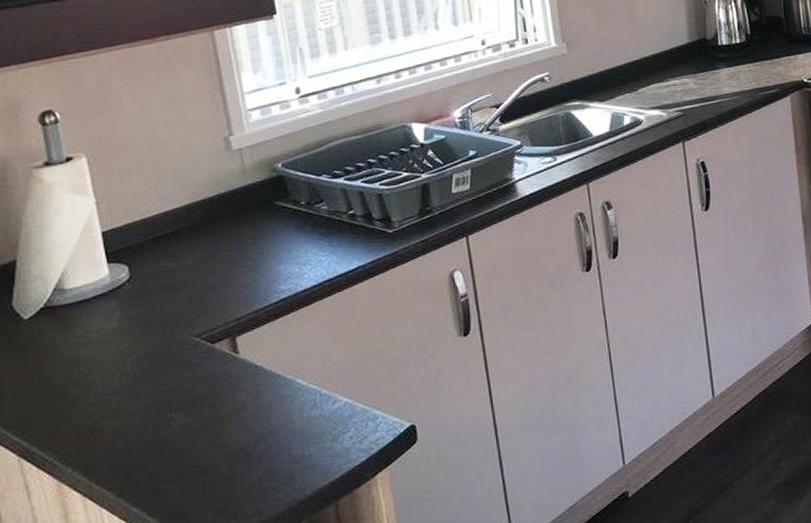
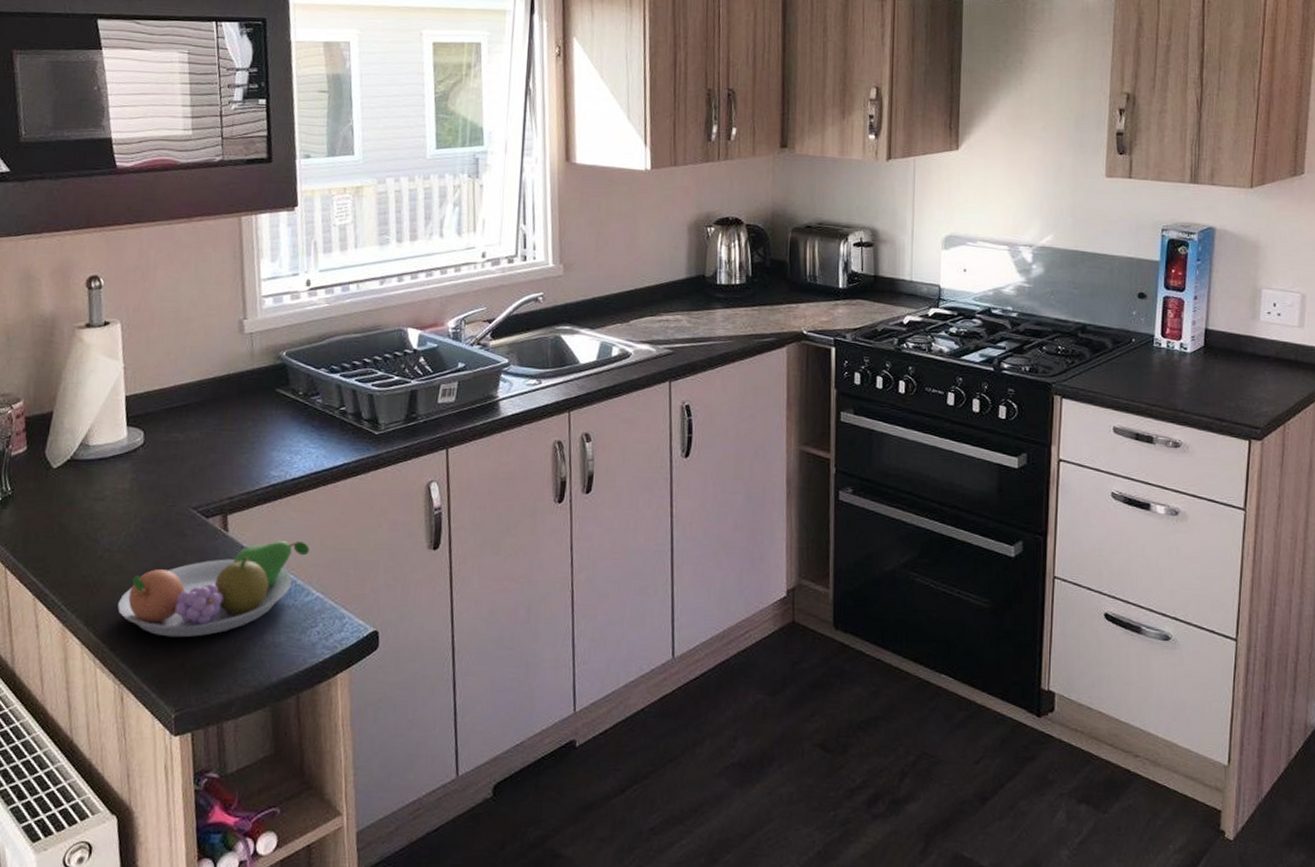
fruit bowl: none [121,351,331,472] -> present [118,541,309,638]

